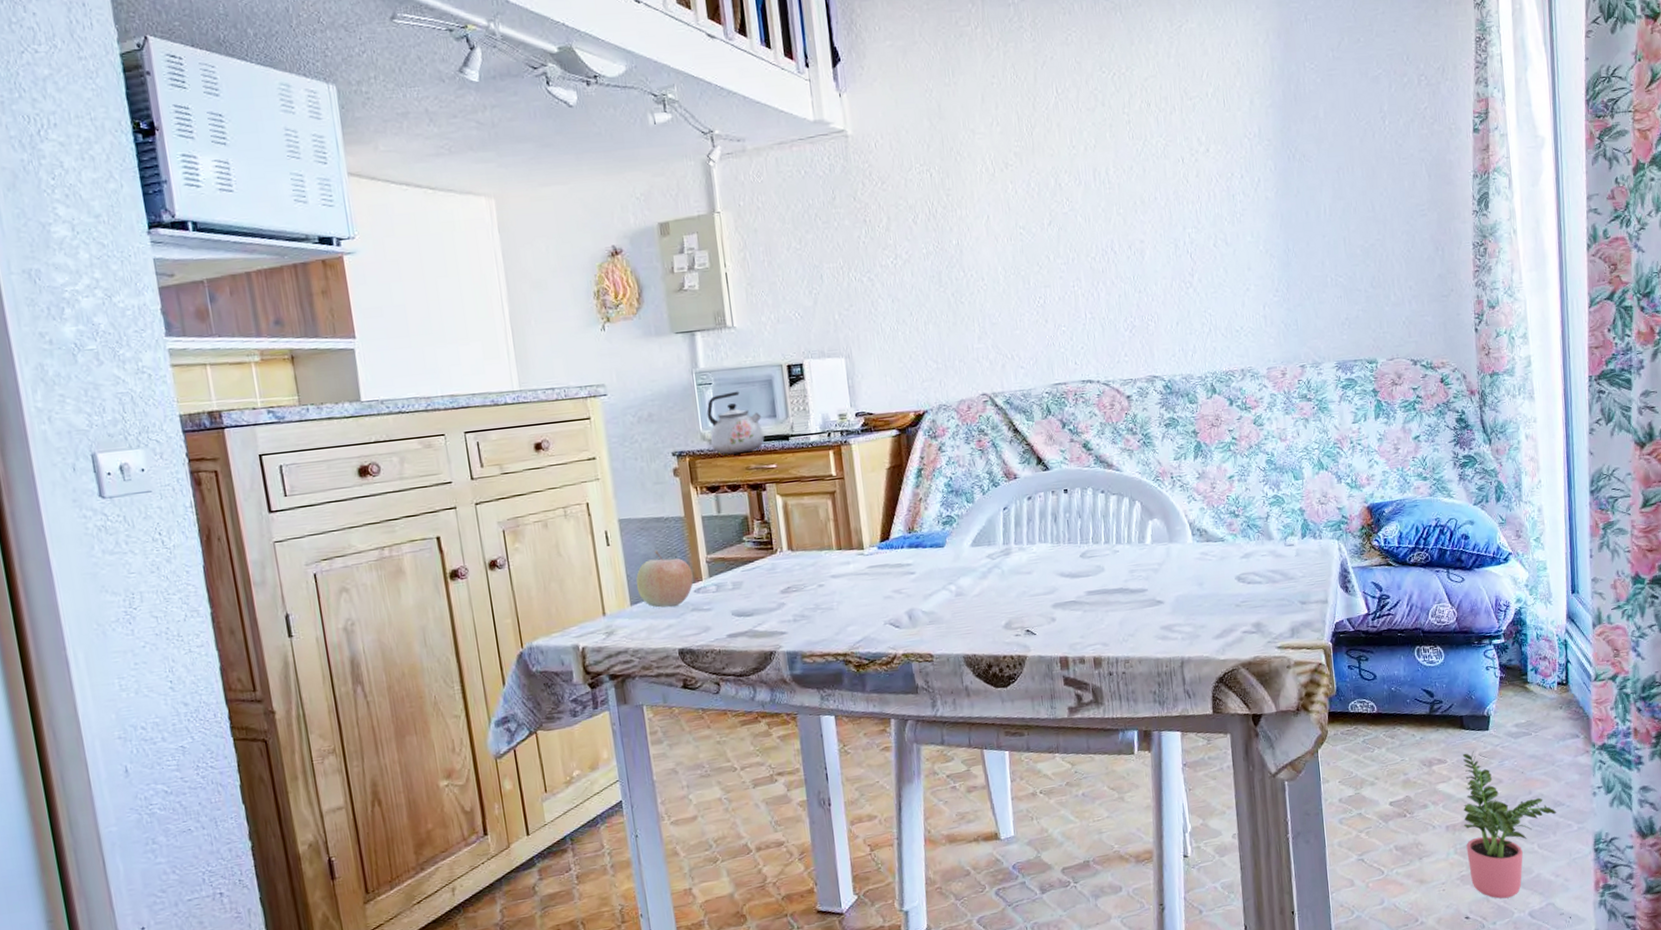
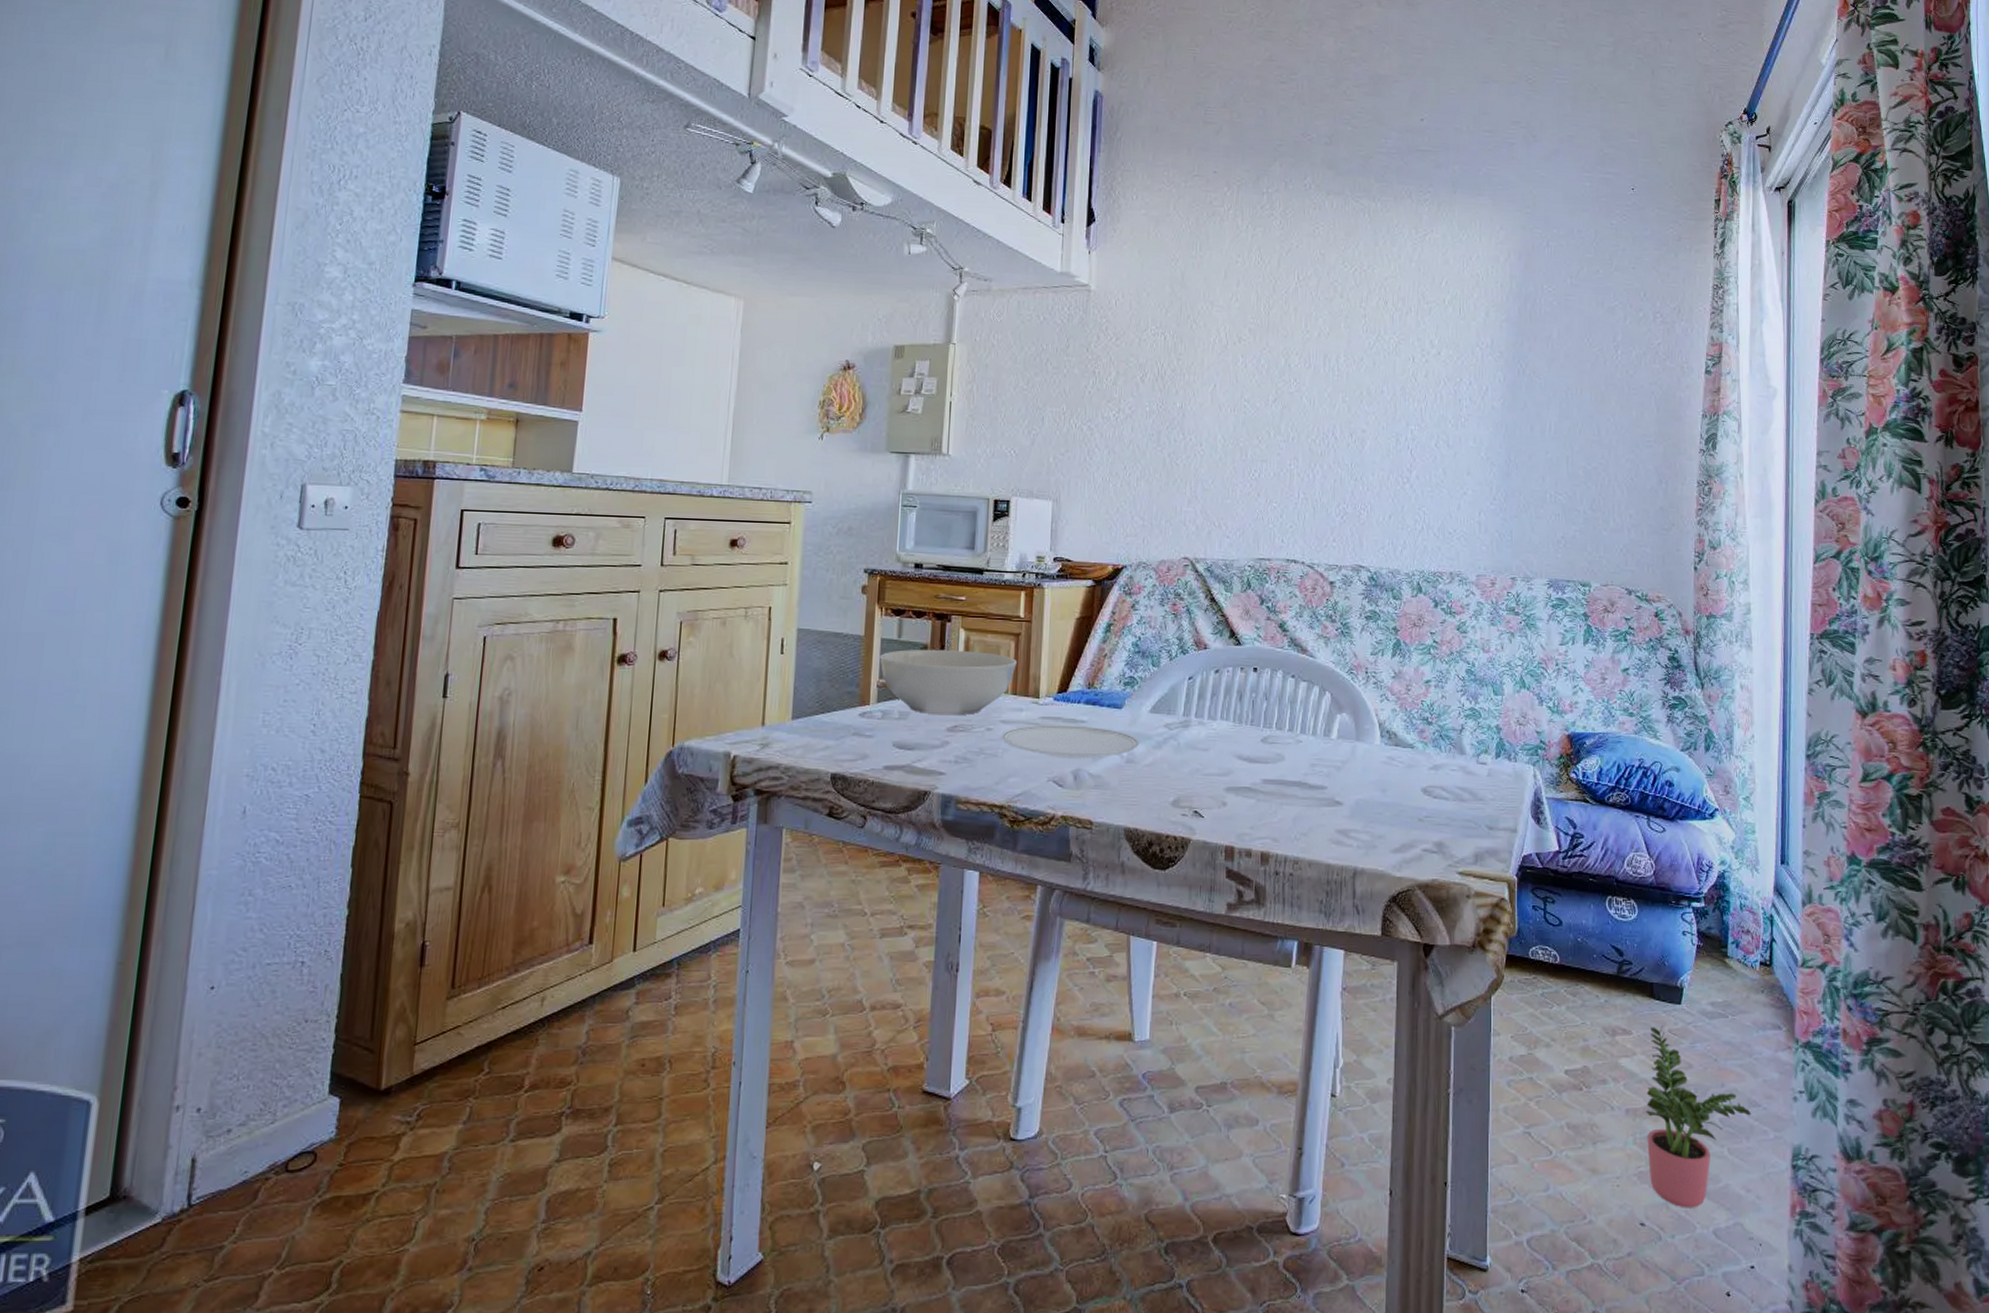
fruit: present [636,549,694,608] -> none [801,665,861,728]
bowl: none [703,514,837,581] -> present [879,649,1017,716]
kettle: present [706,391,765,455] -> none [904,517,960,581]
plate: none [833,567,966,602] -> present [1001,725,1140,759]

